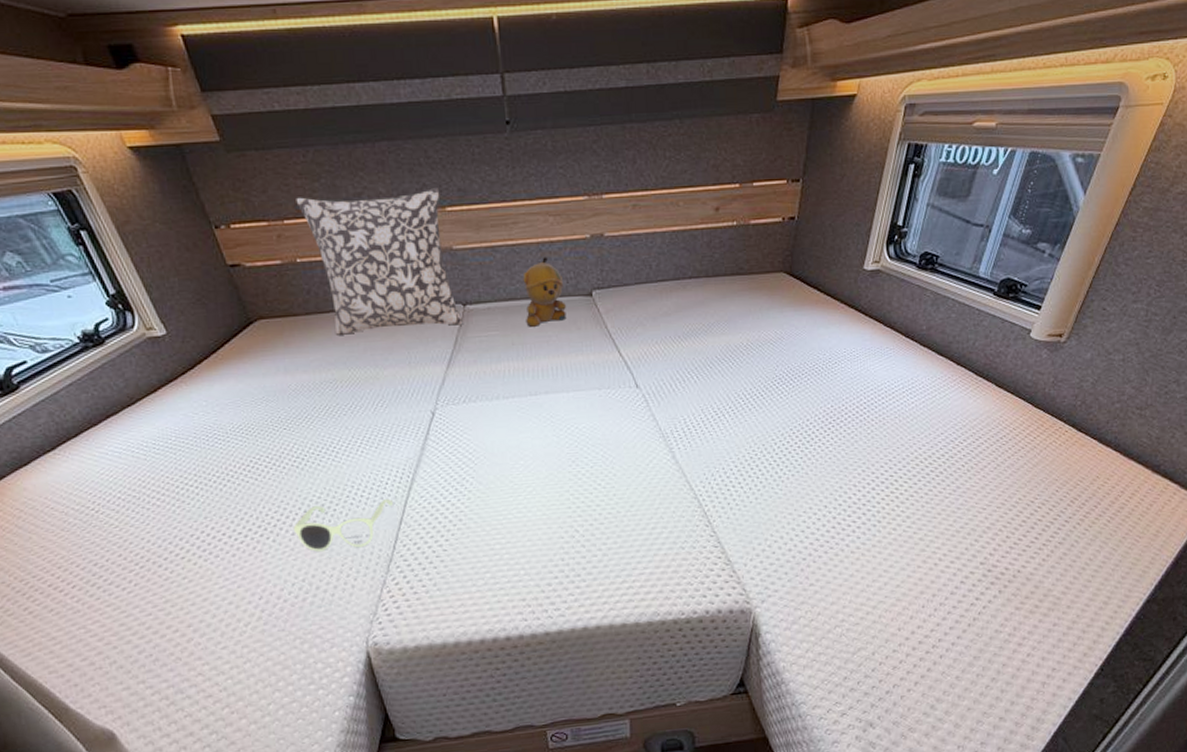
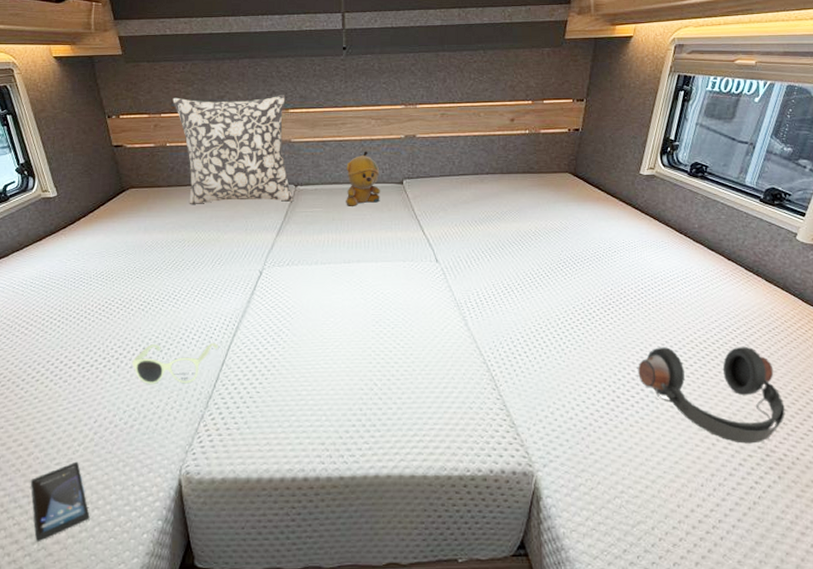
smartphone: none [195,643,271,732] -> present [30,461,90,543]
headphones: none [859,459,1009,561] -> present [638,347,786,444]

